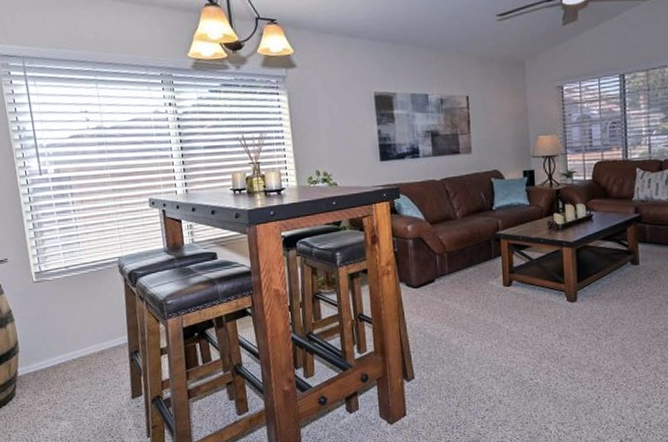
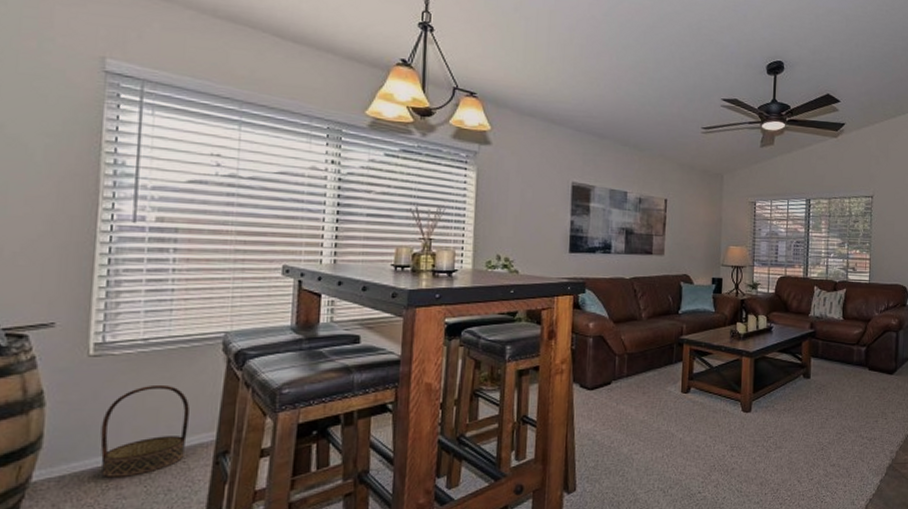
basket: none [51,301,109,372] -> present [100,384,190,477]

